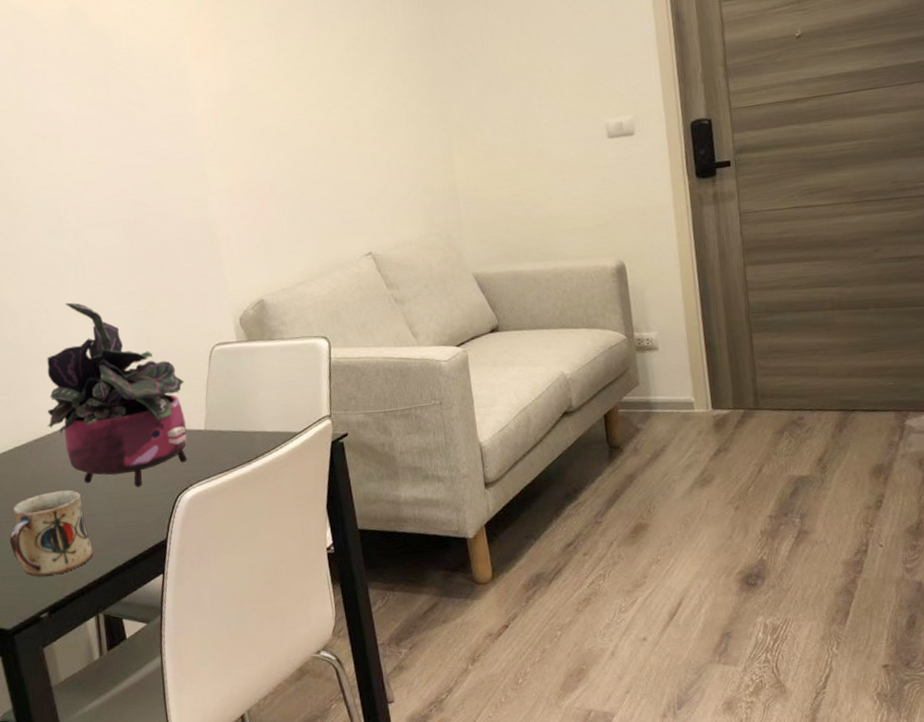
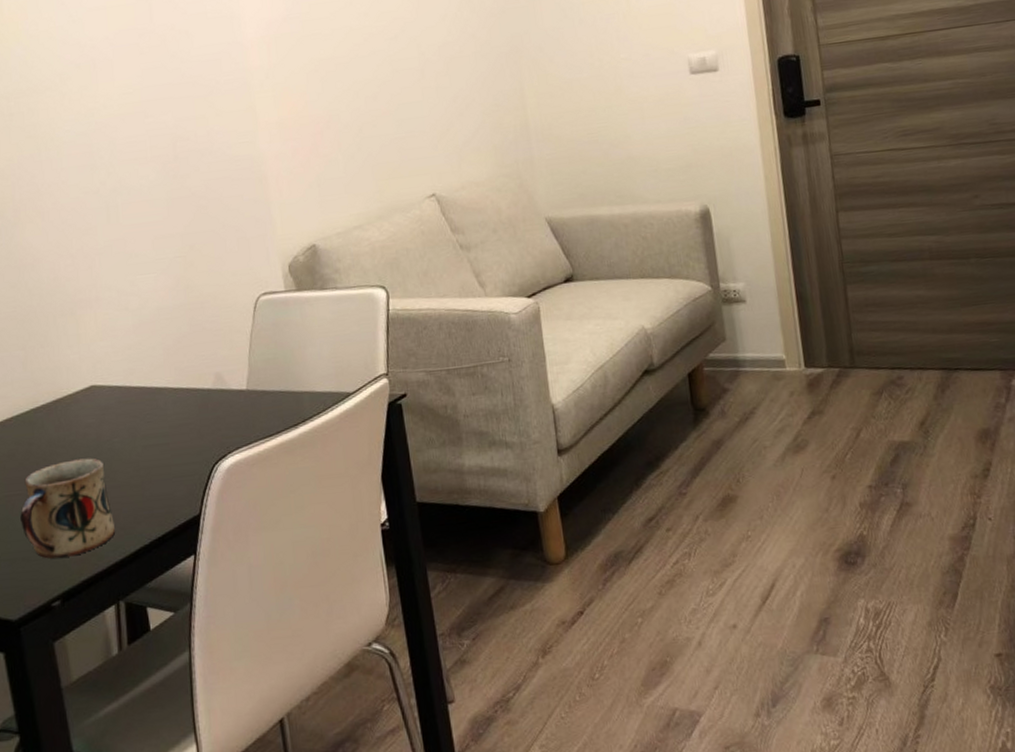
potted plant: present [47,302,187,487] -> none [68,246,227,455]

